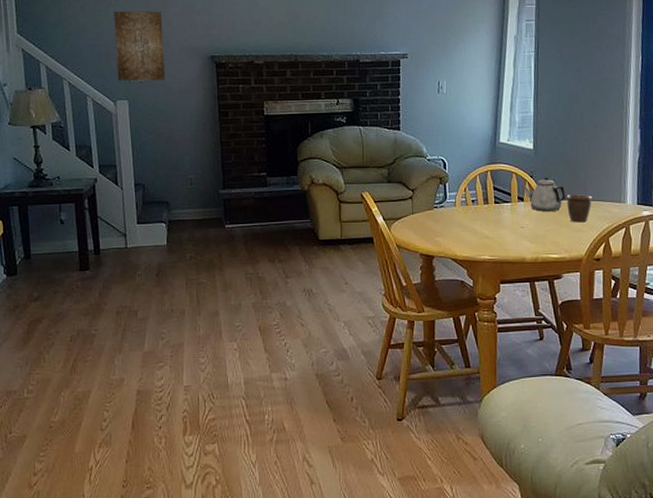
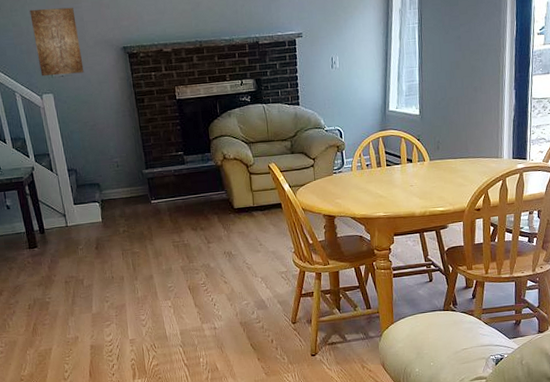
teapot: present [522,177,566,211] -> none [410,139,450,171]
mug: present [566,194,593,223] -> none [450,153,474,179]

